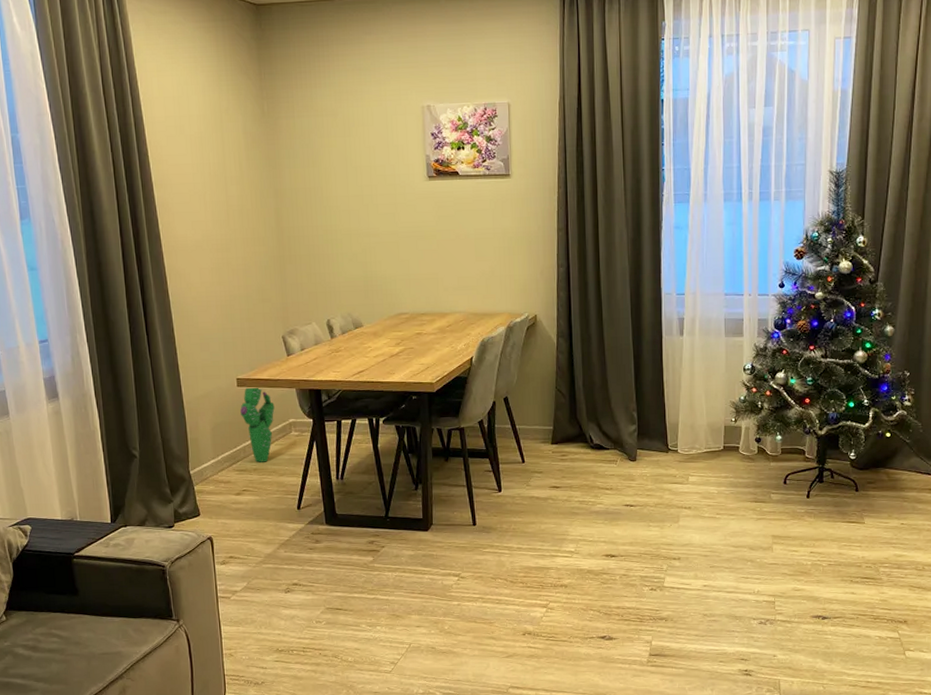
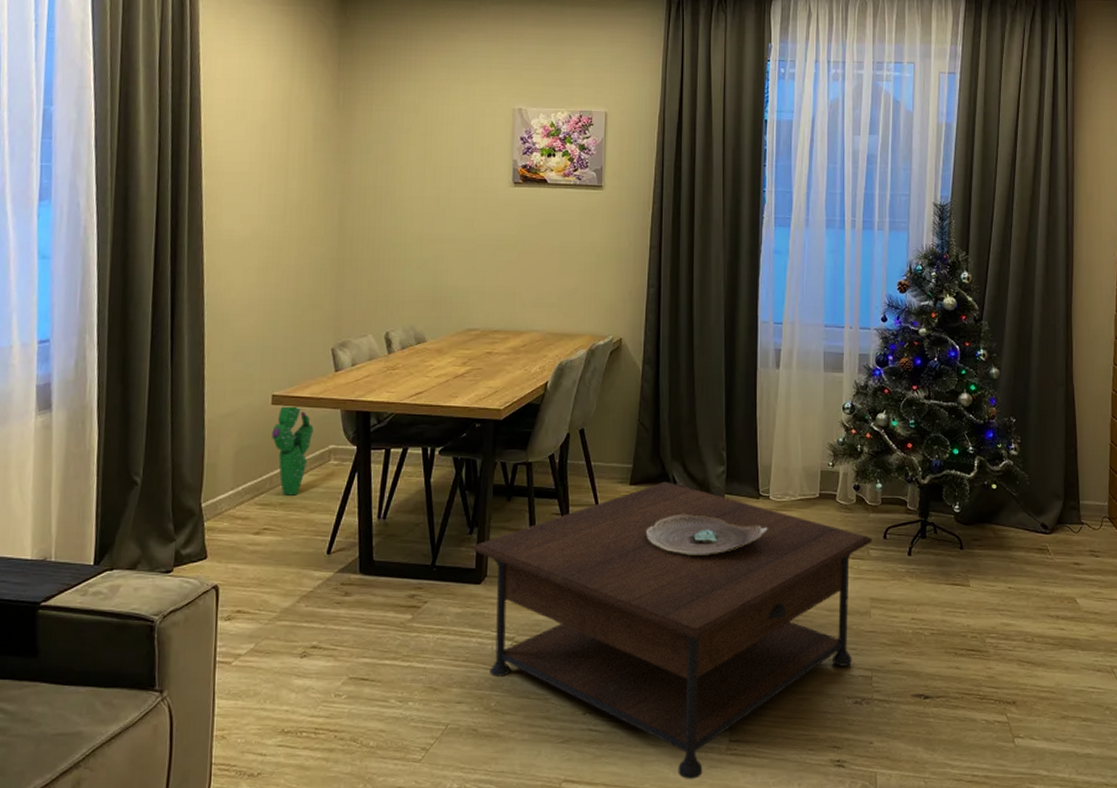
coffee table: none [418,440,773,686] -> present [472,481,872,779]
decorative bowl: none [568,468,678,502] -> present [646,514,768,554]

